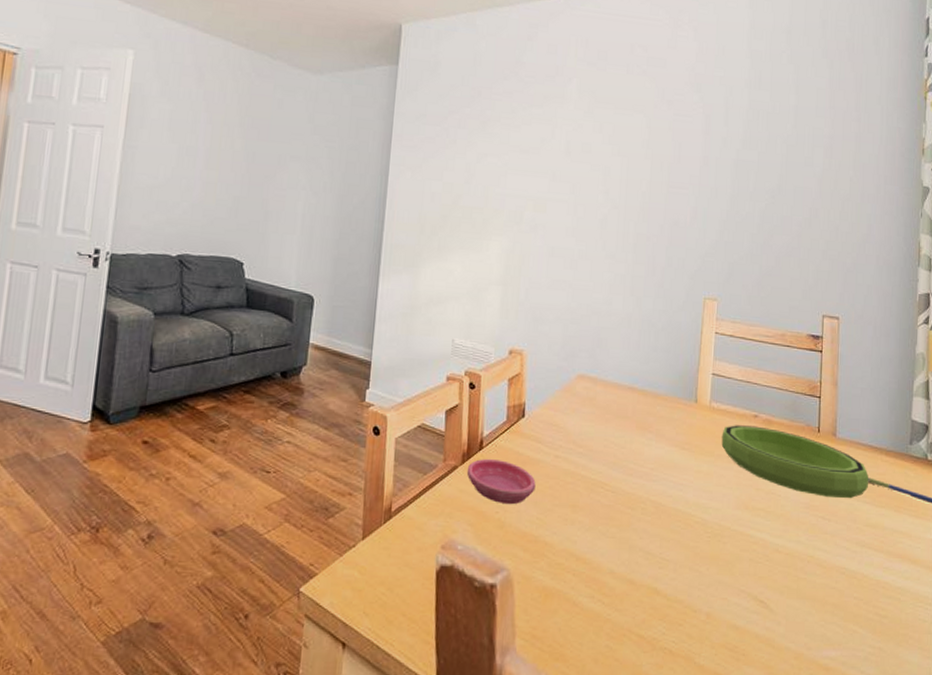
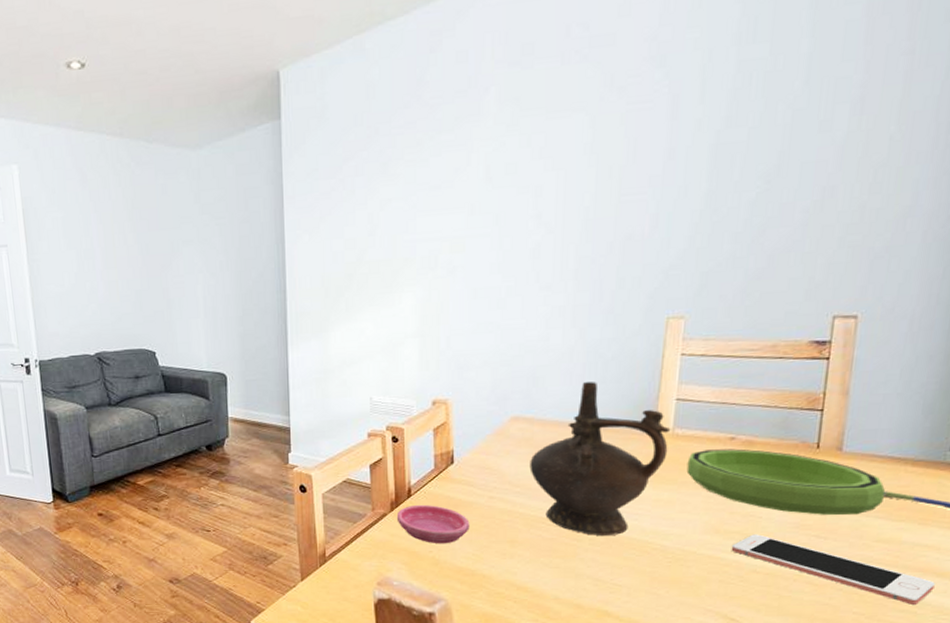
ceremonial vessel: none [592,348,708,505] -> present [529,382,671,536]
cell phone: none [758,512,911,591] -> present [731,534,935,604]

